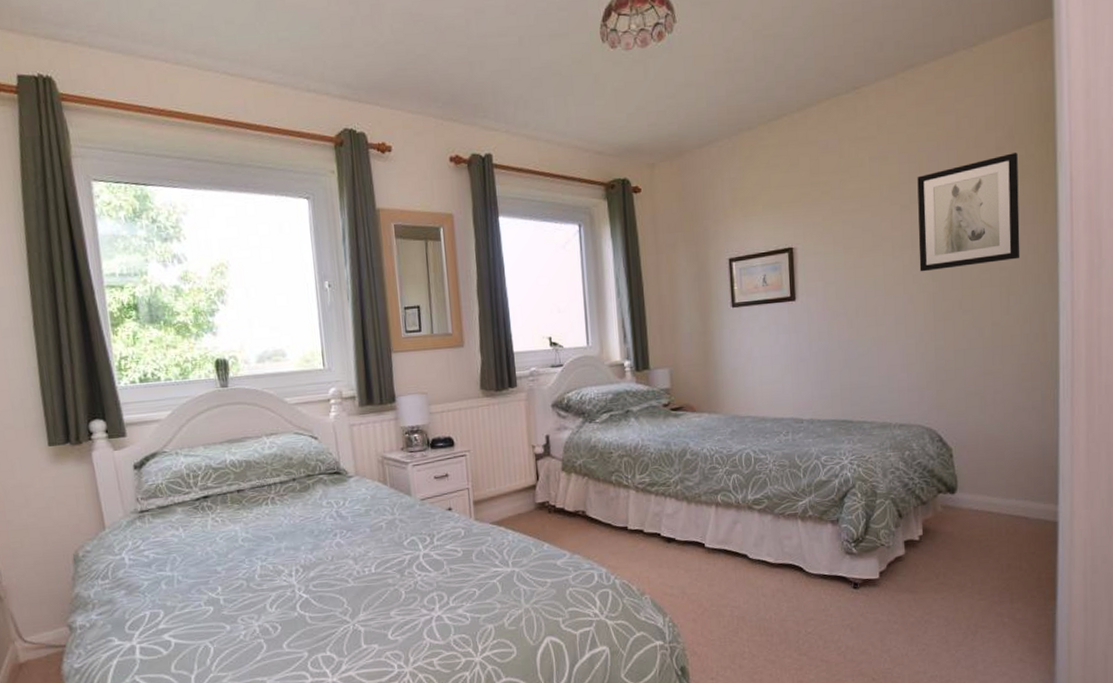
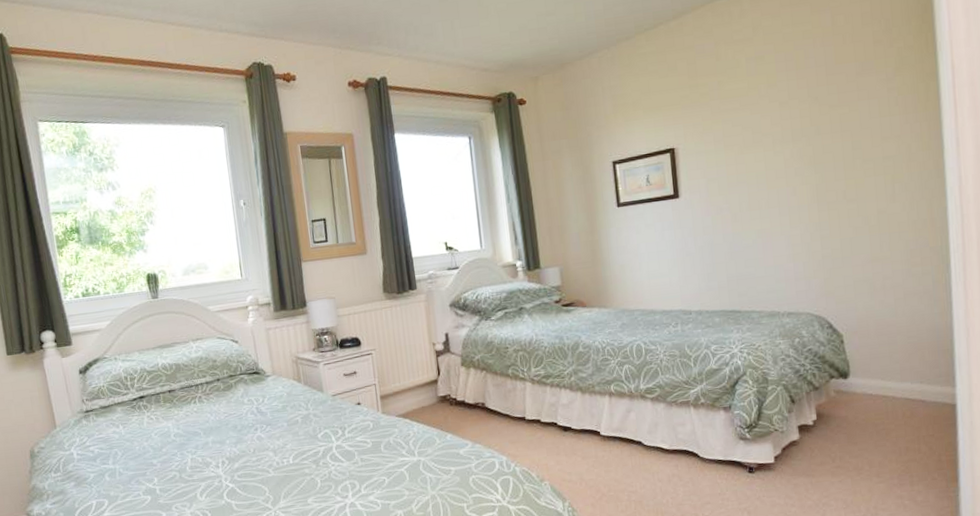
wall art: present [917,153,1020,272] -> none [795,45,904,165]

